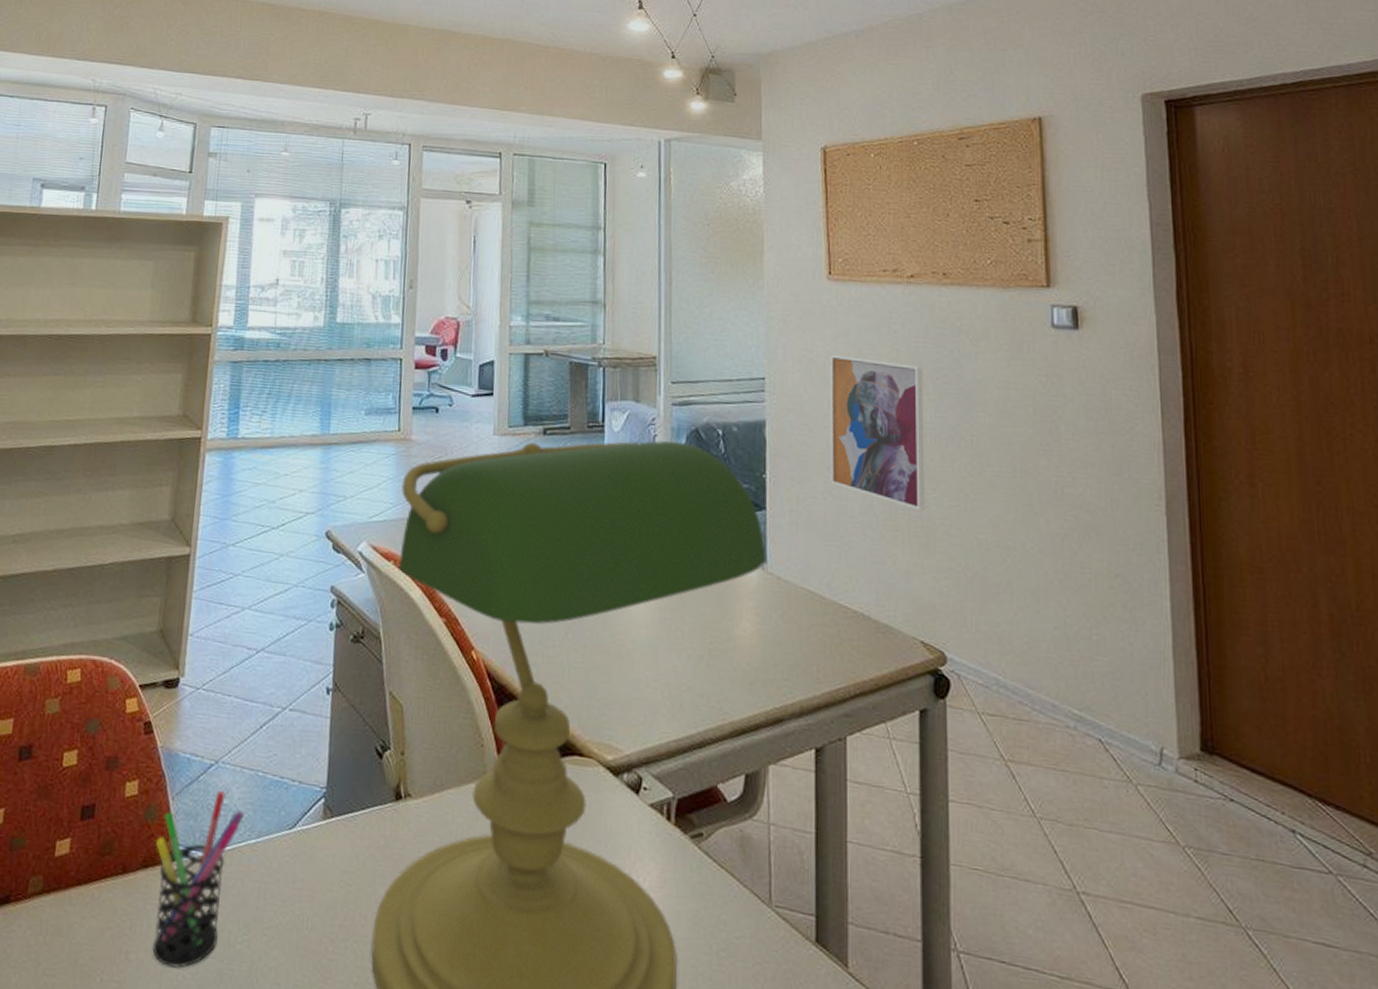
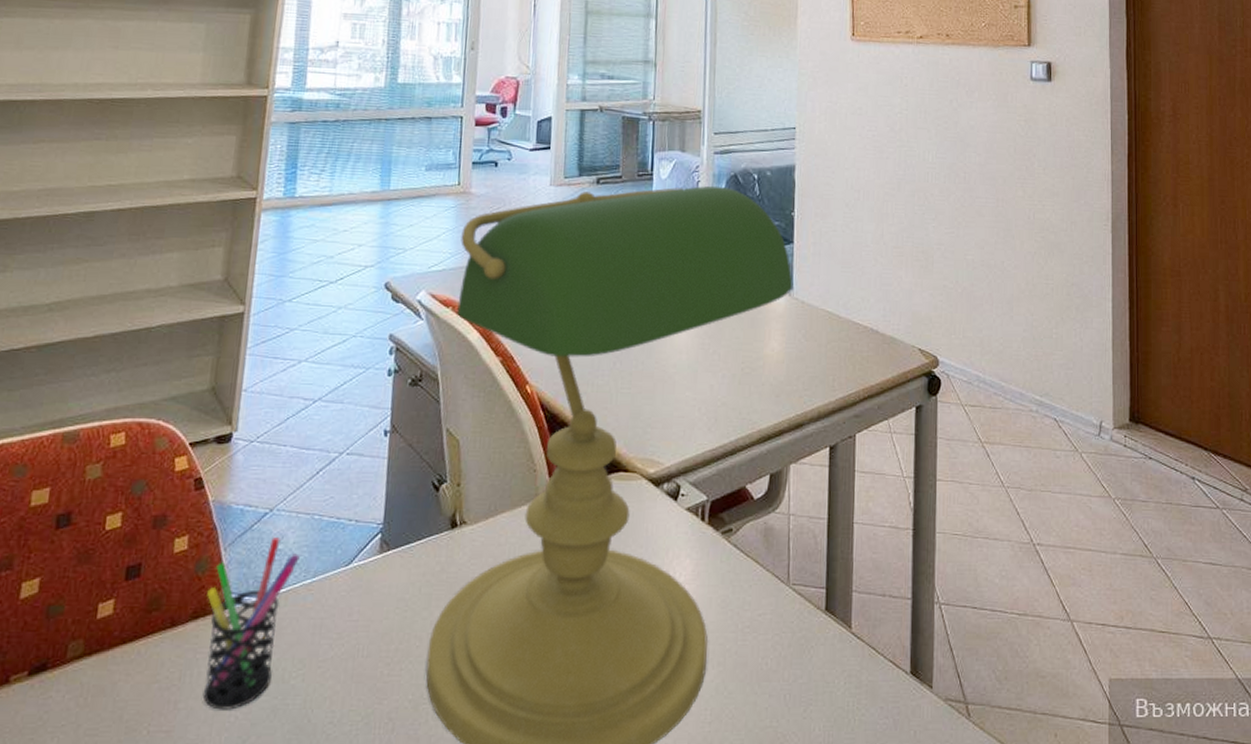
wall art: present [829,354,925,511] -> none [848,106,928,239]

